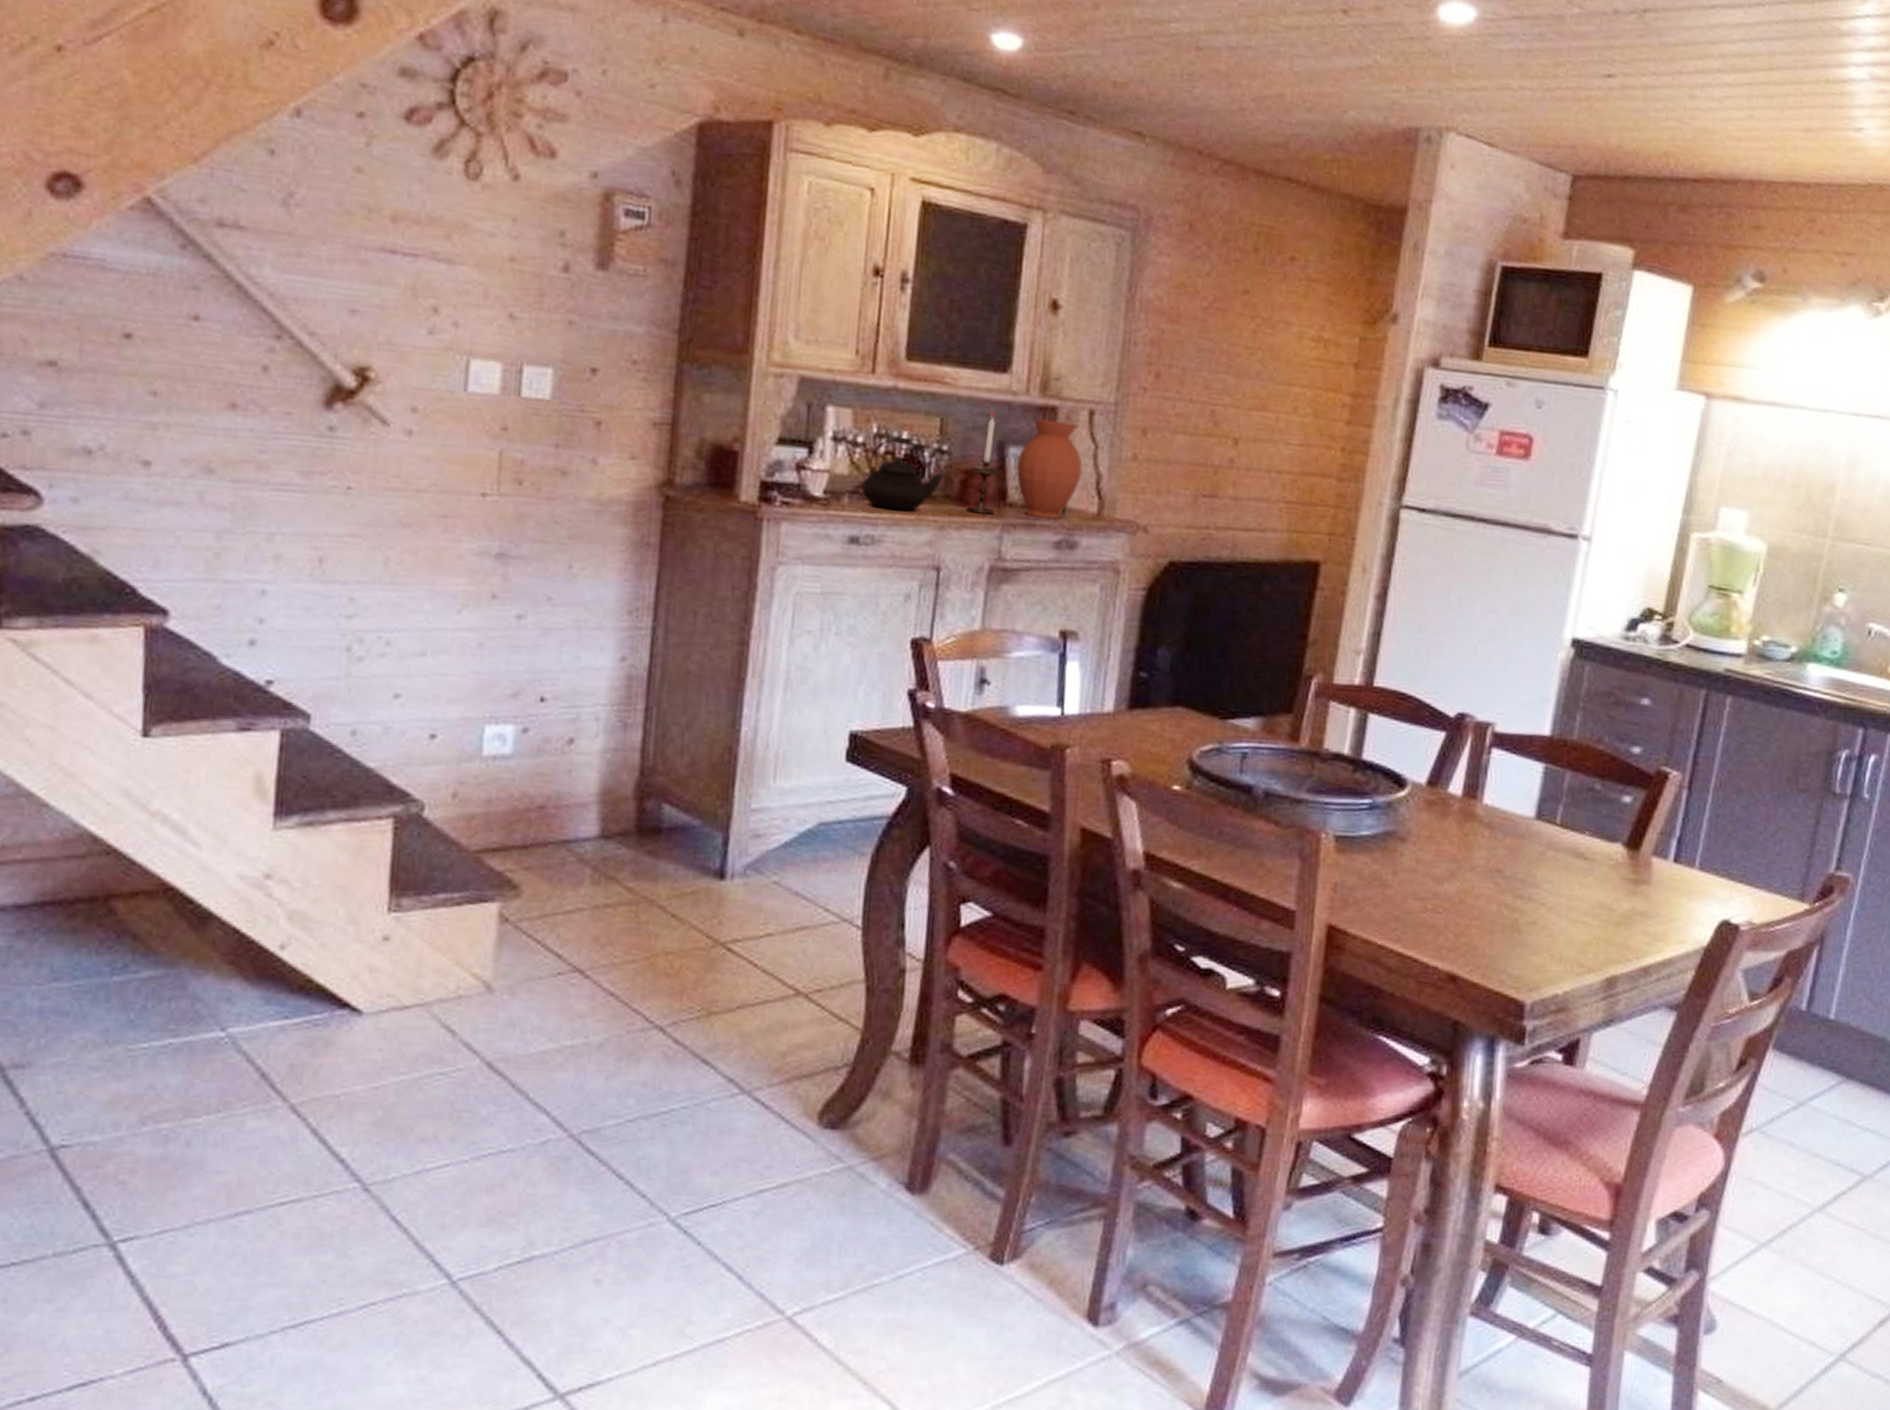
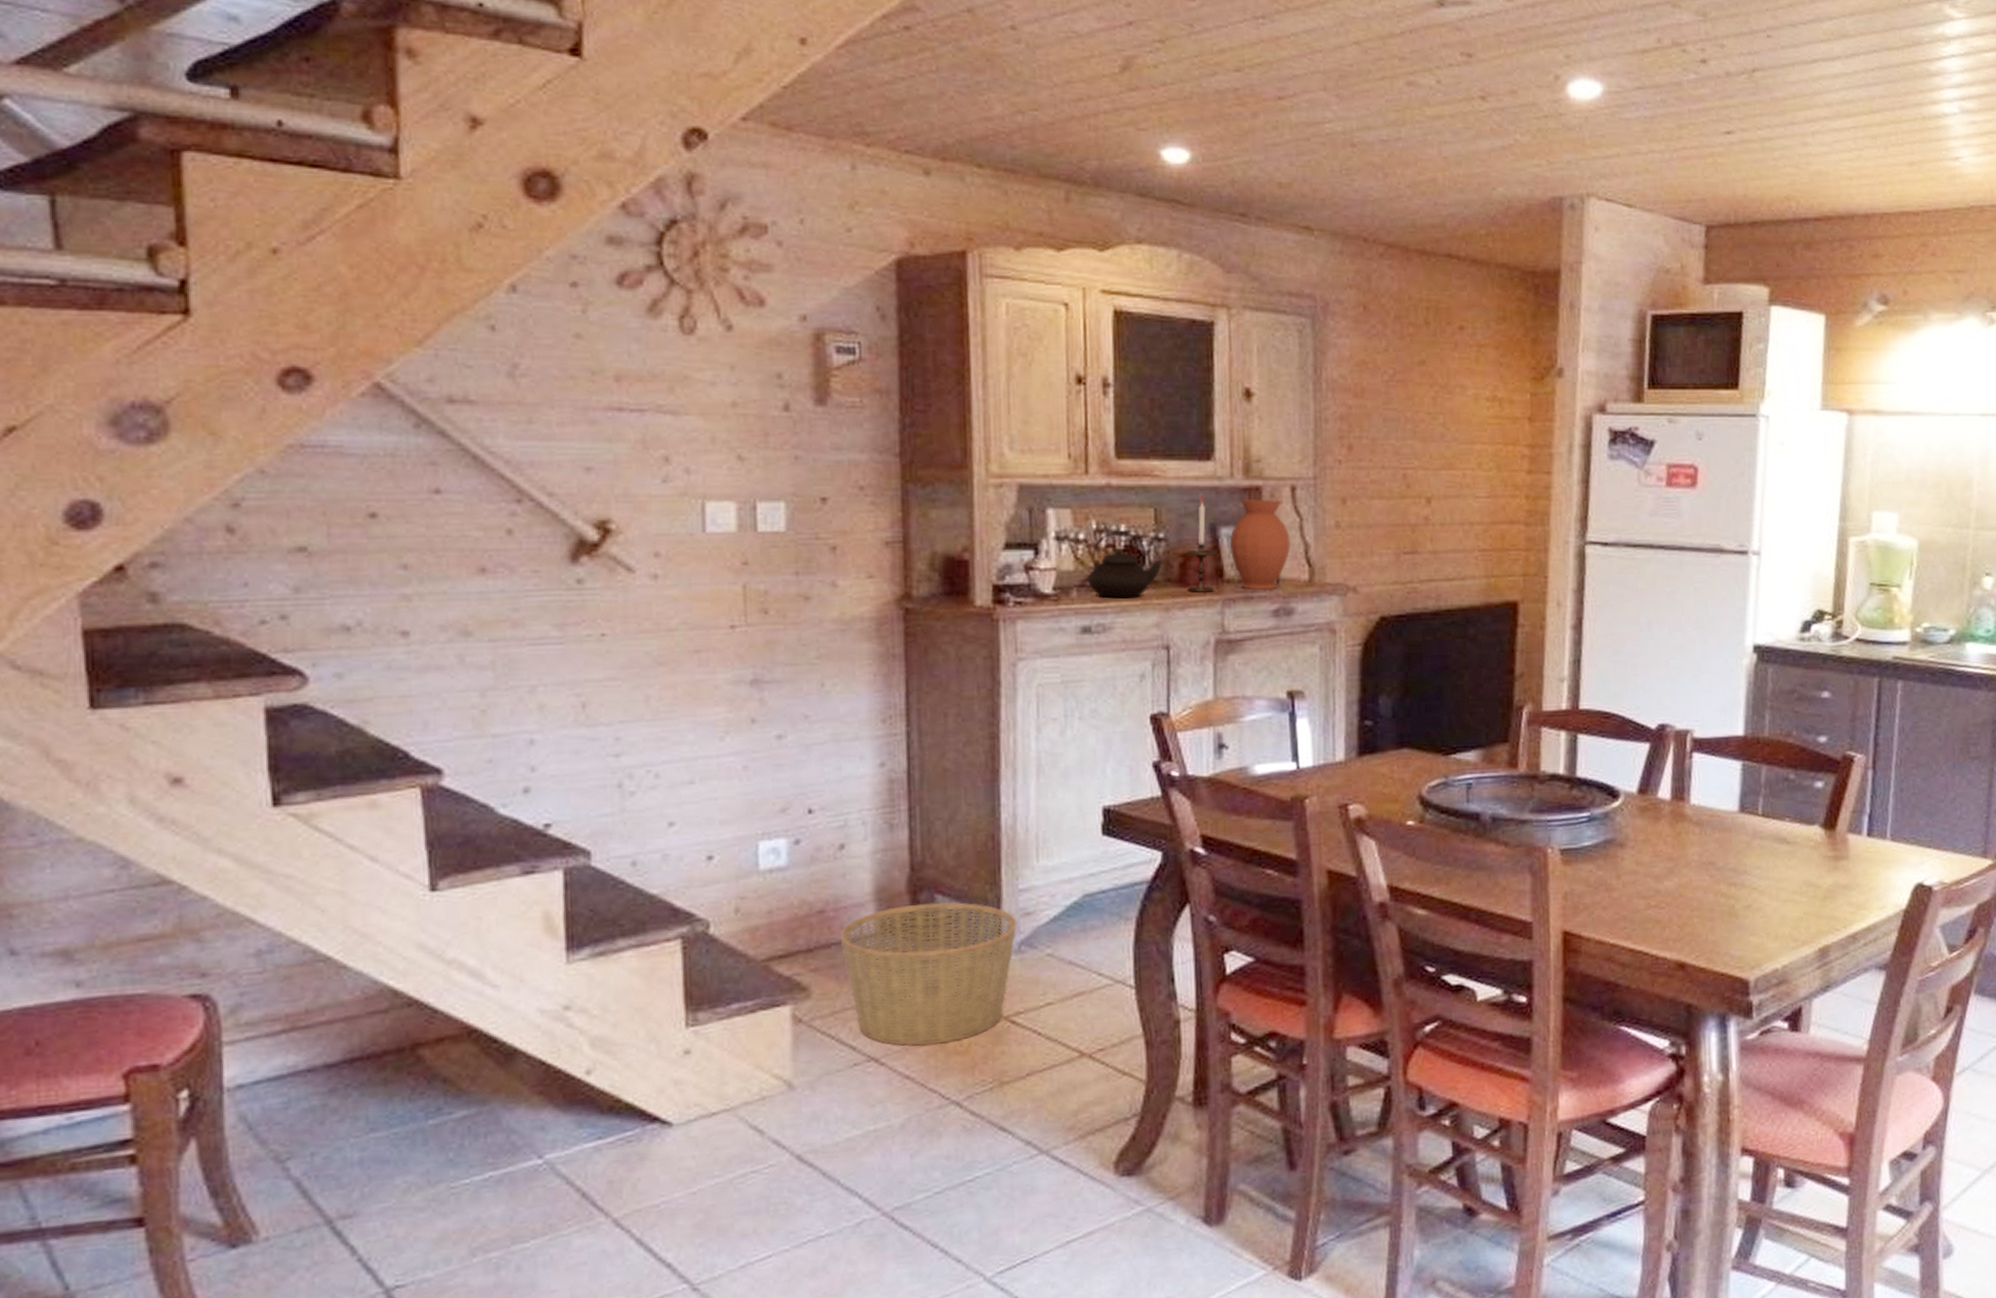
basket: none [558,811,746,964] -> present [840,902,1017,1047]

